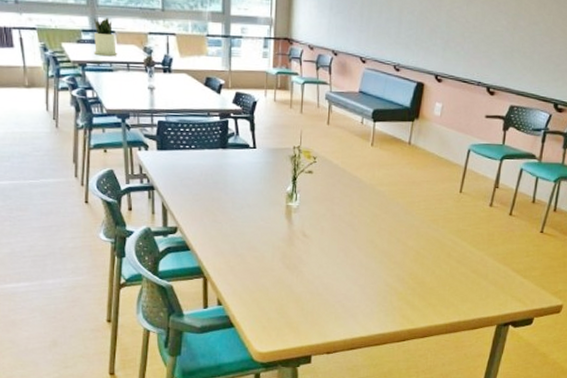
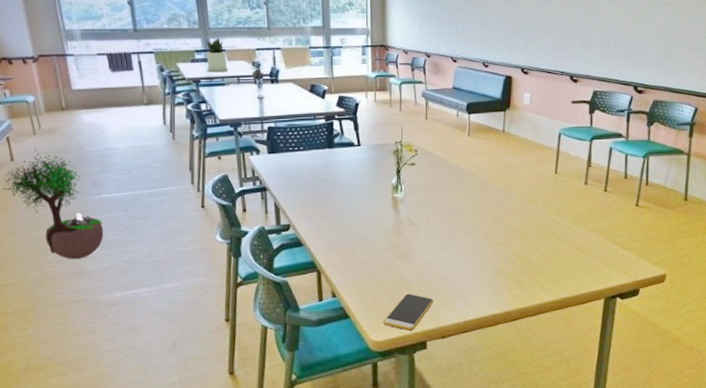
smartphone: none [268,306,322,344] -> present [383,293,434,331]

